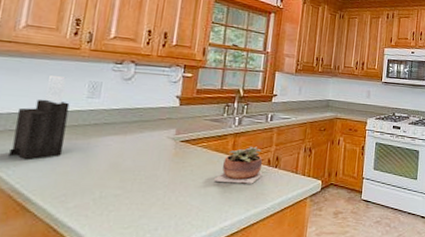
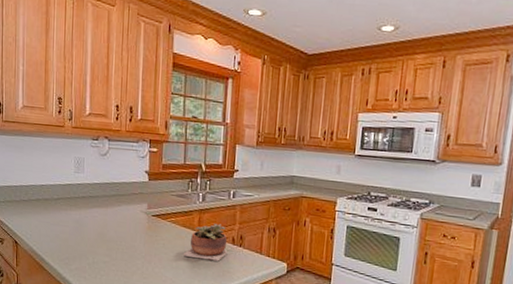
knife block: present [9,74,70,160] -> none [26,151,62,227]

